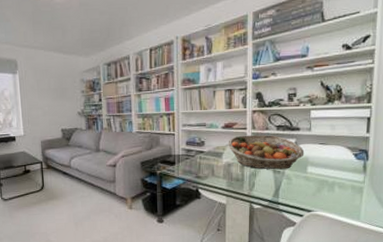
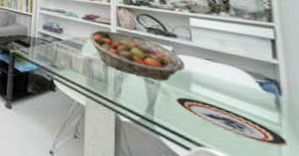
plate: none [295,177,367,199] -> present [175,97,288,147]

